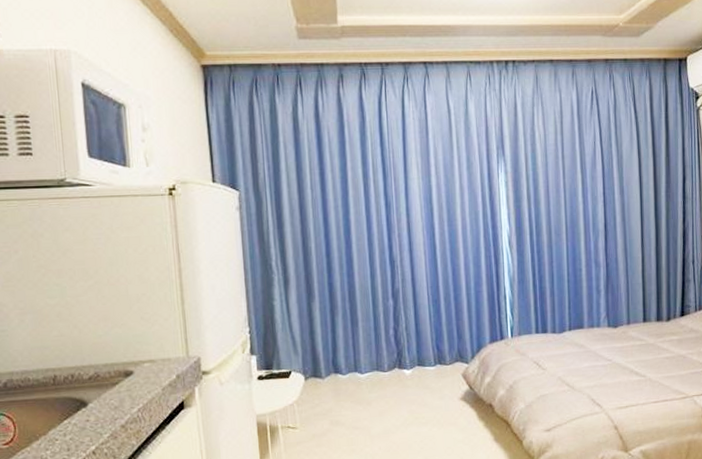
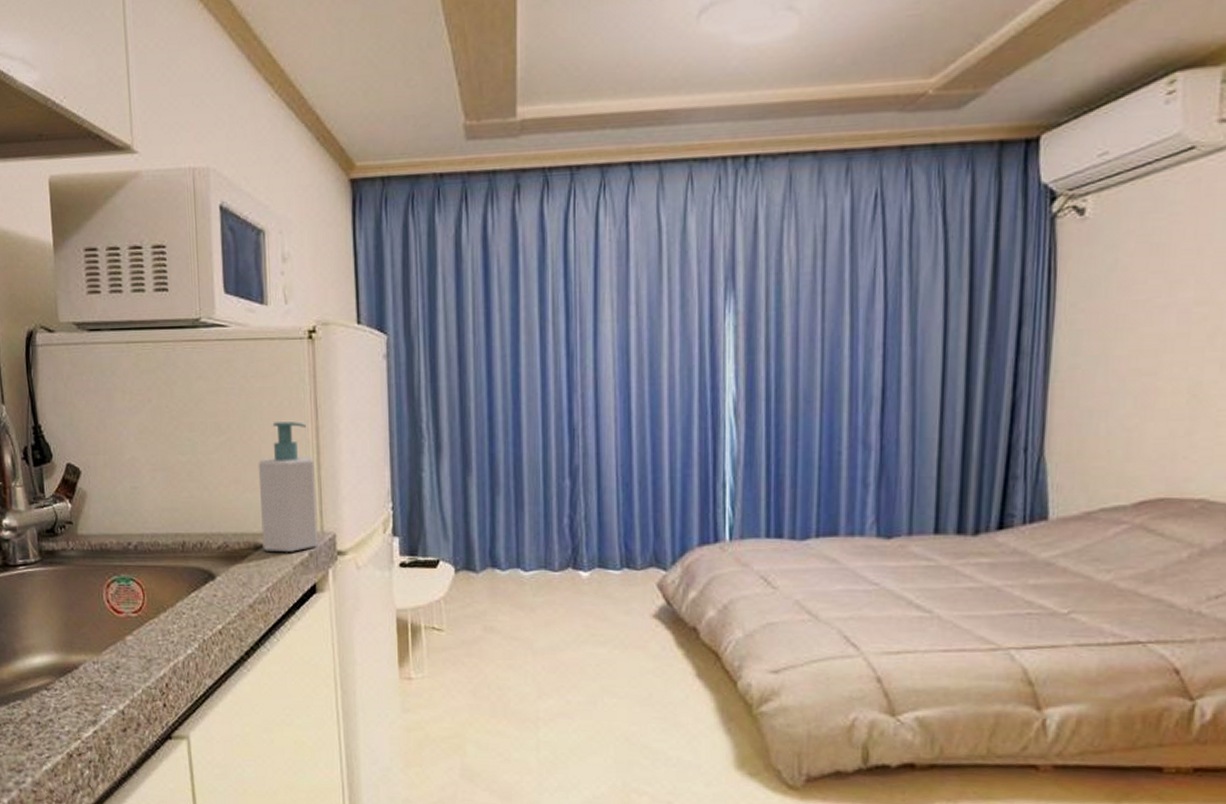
soap bottle: none [125,265,185,377] -> present [258,422,318,552]

